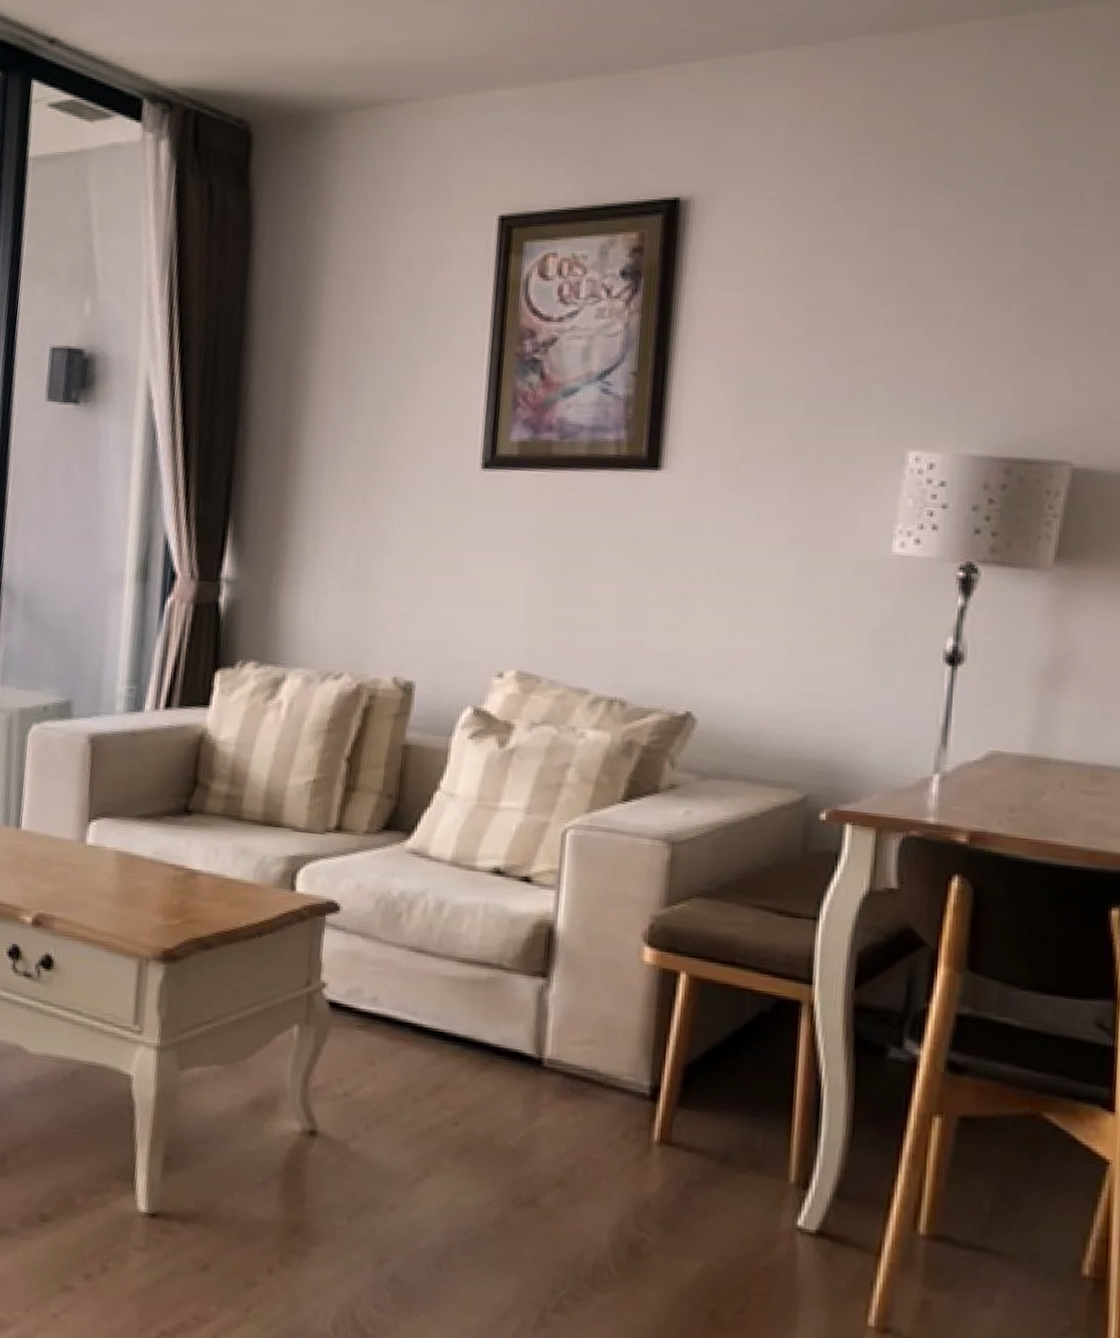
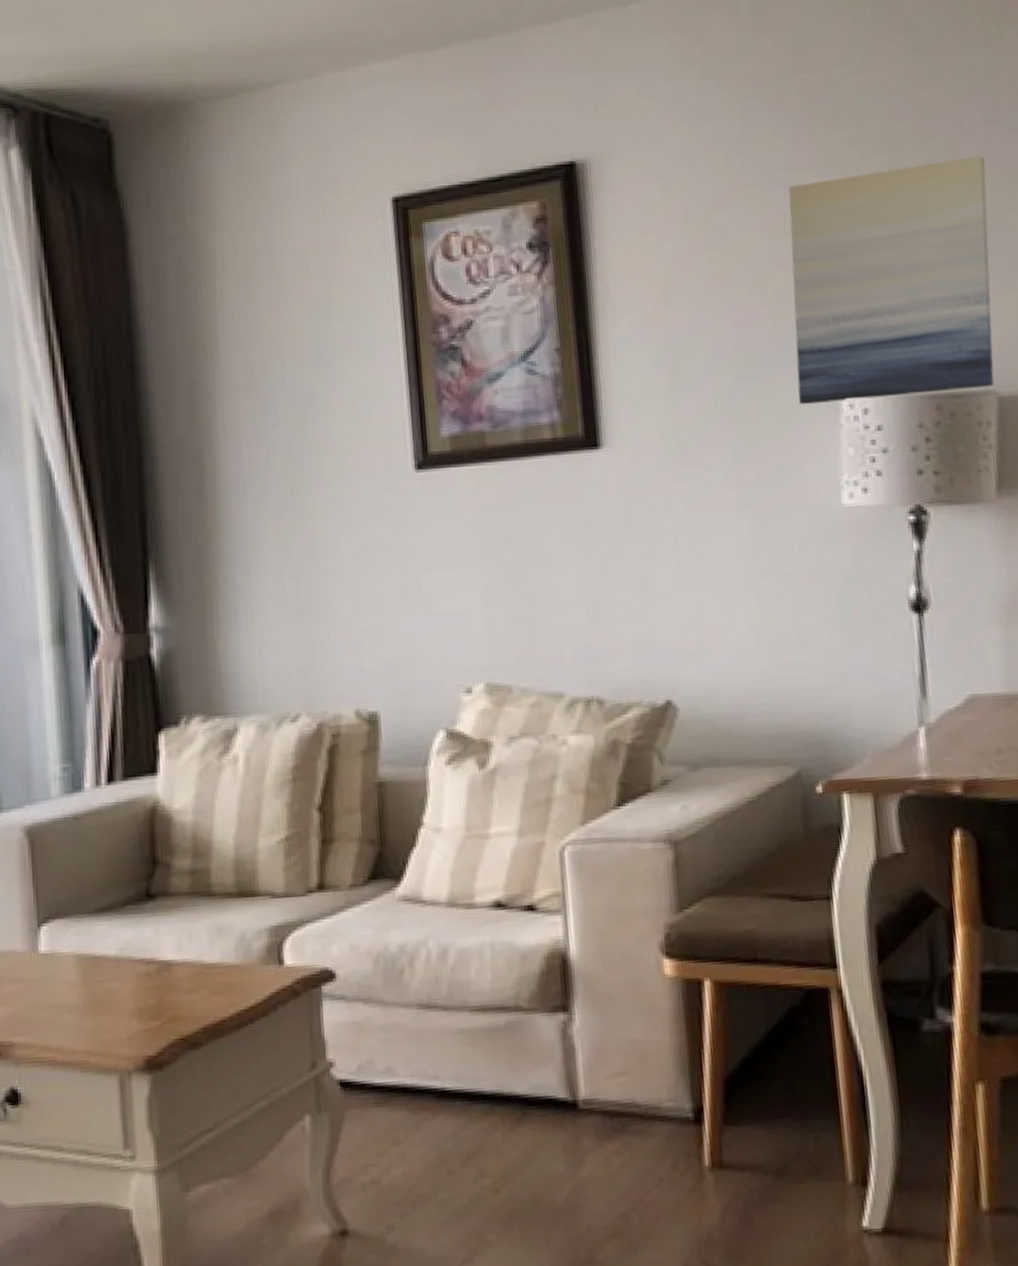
wall art: none [864,228,1100,457] -> present [789,155,994,405]

